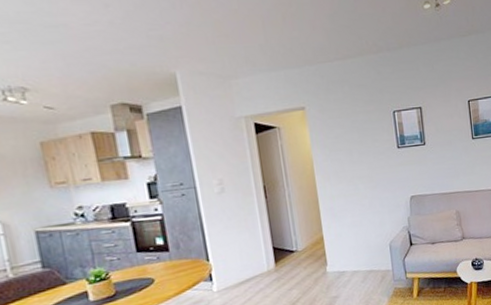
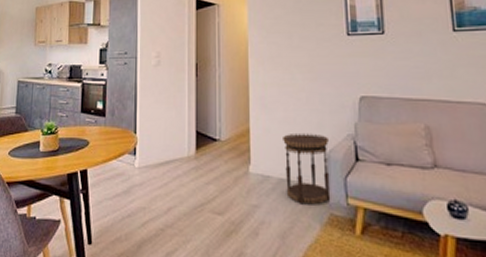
side table: none [352,230,394,287] -> present [283,132,331,205]

